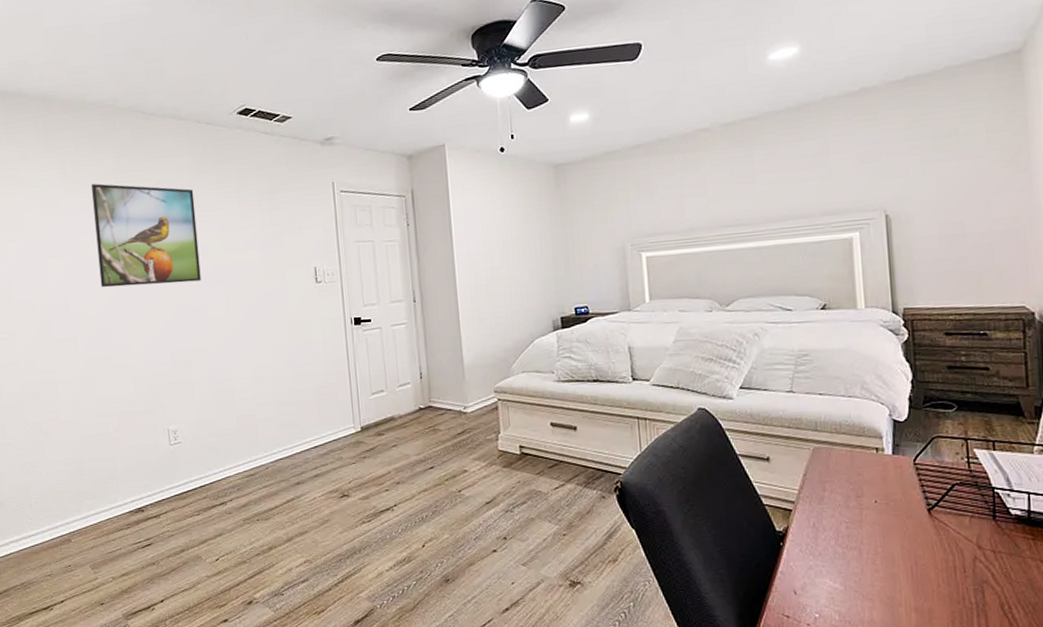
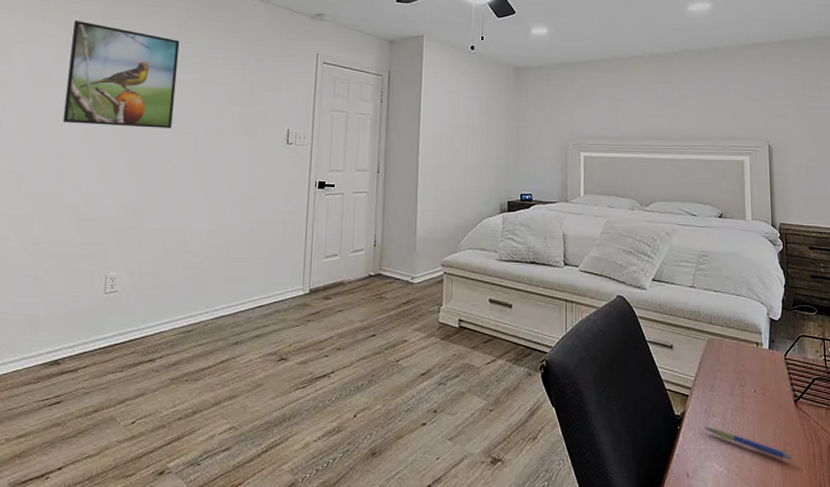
pen: none [813,541,926,575] -> present [704,426,792,461]

